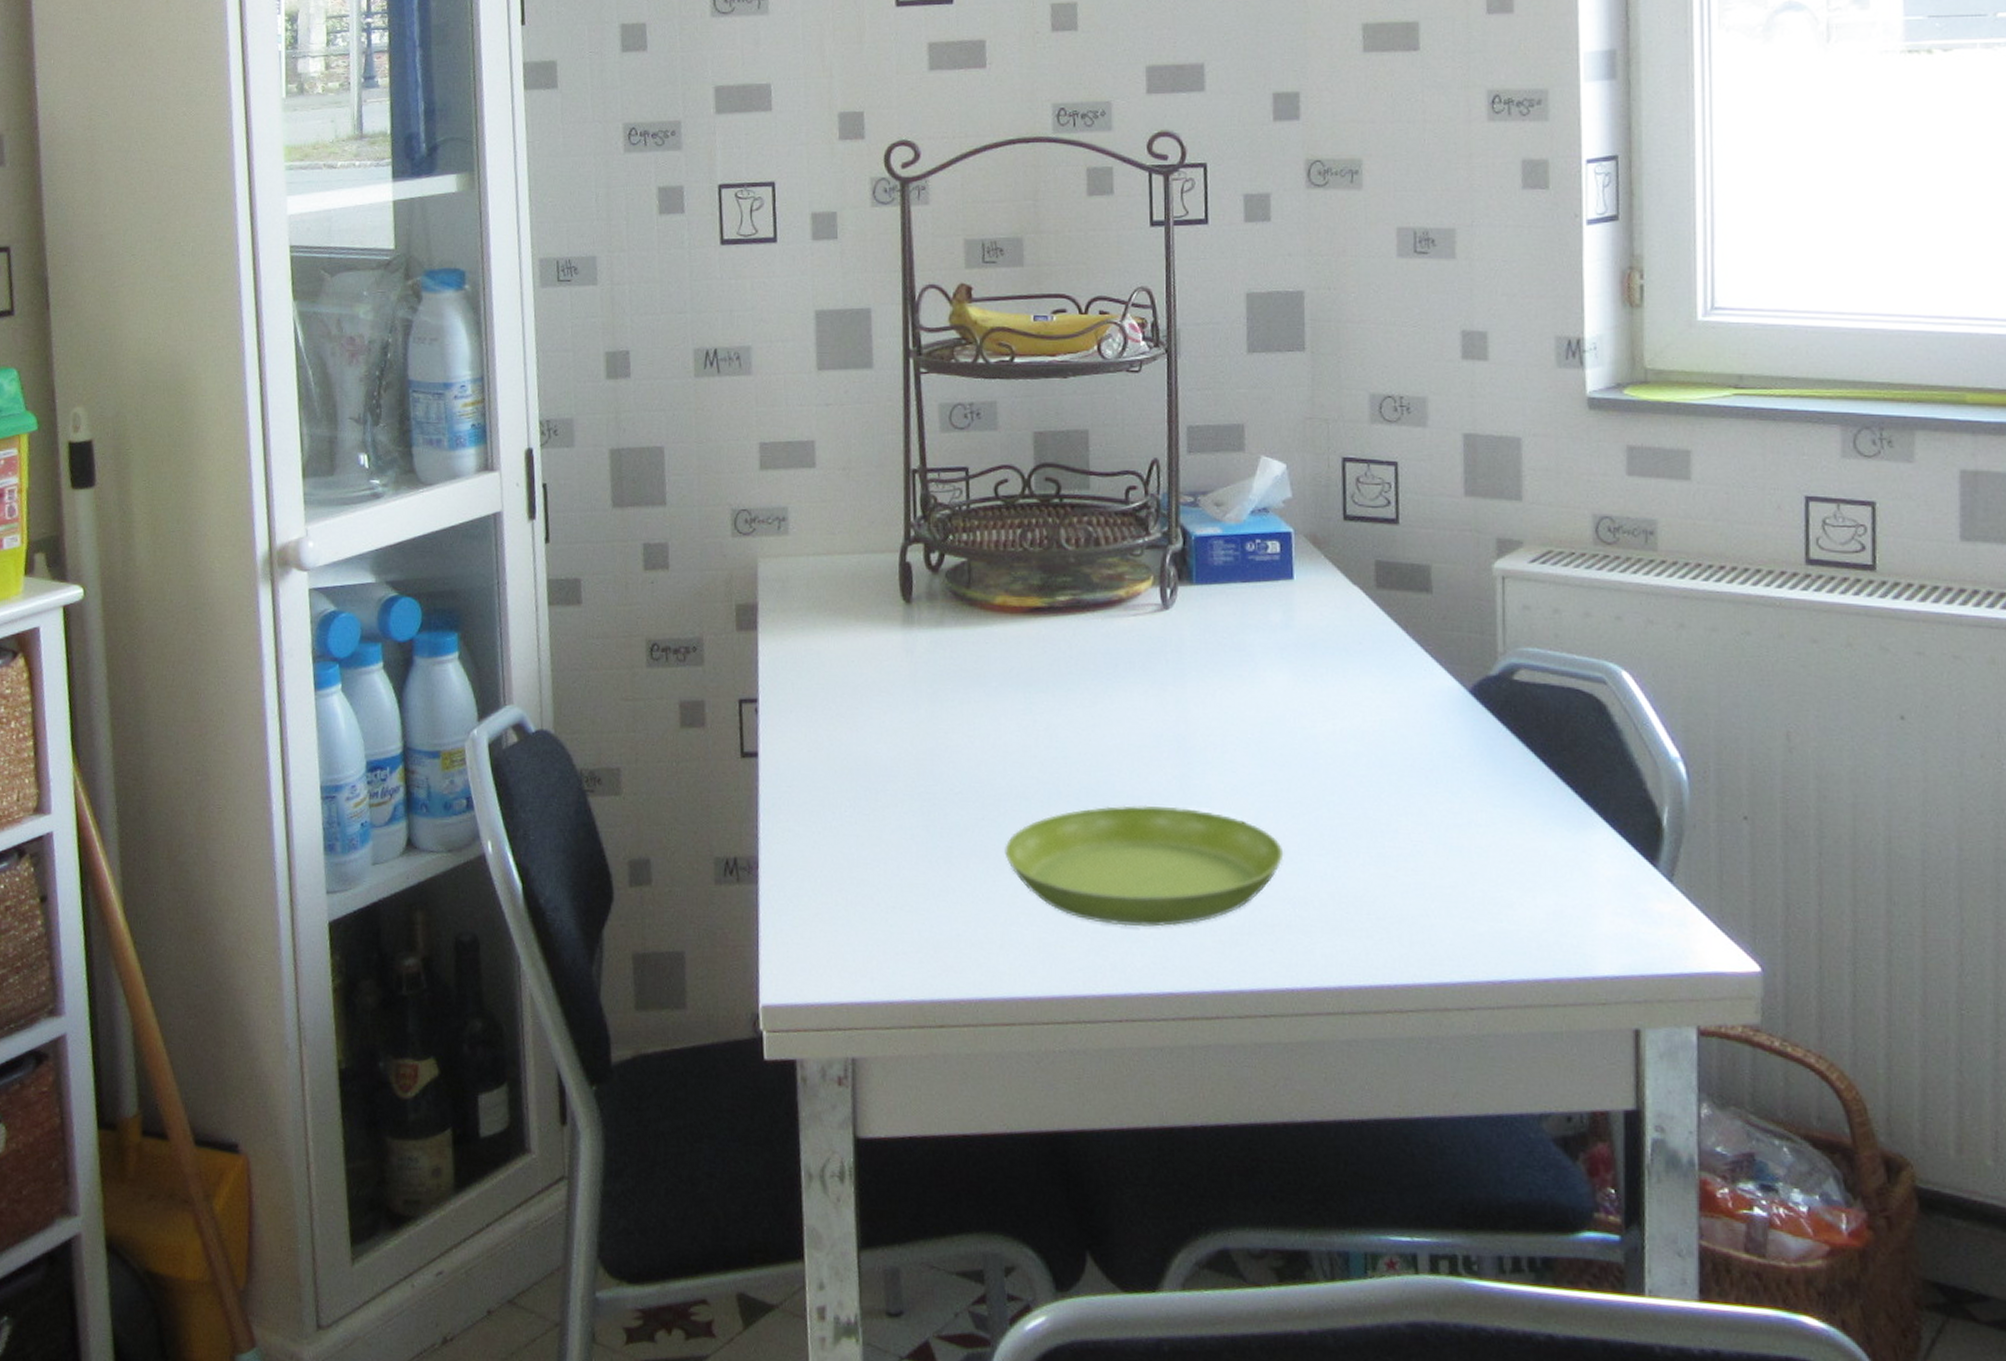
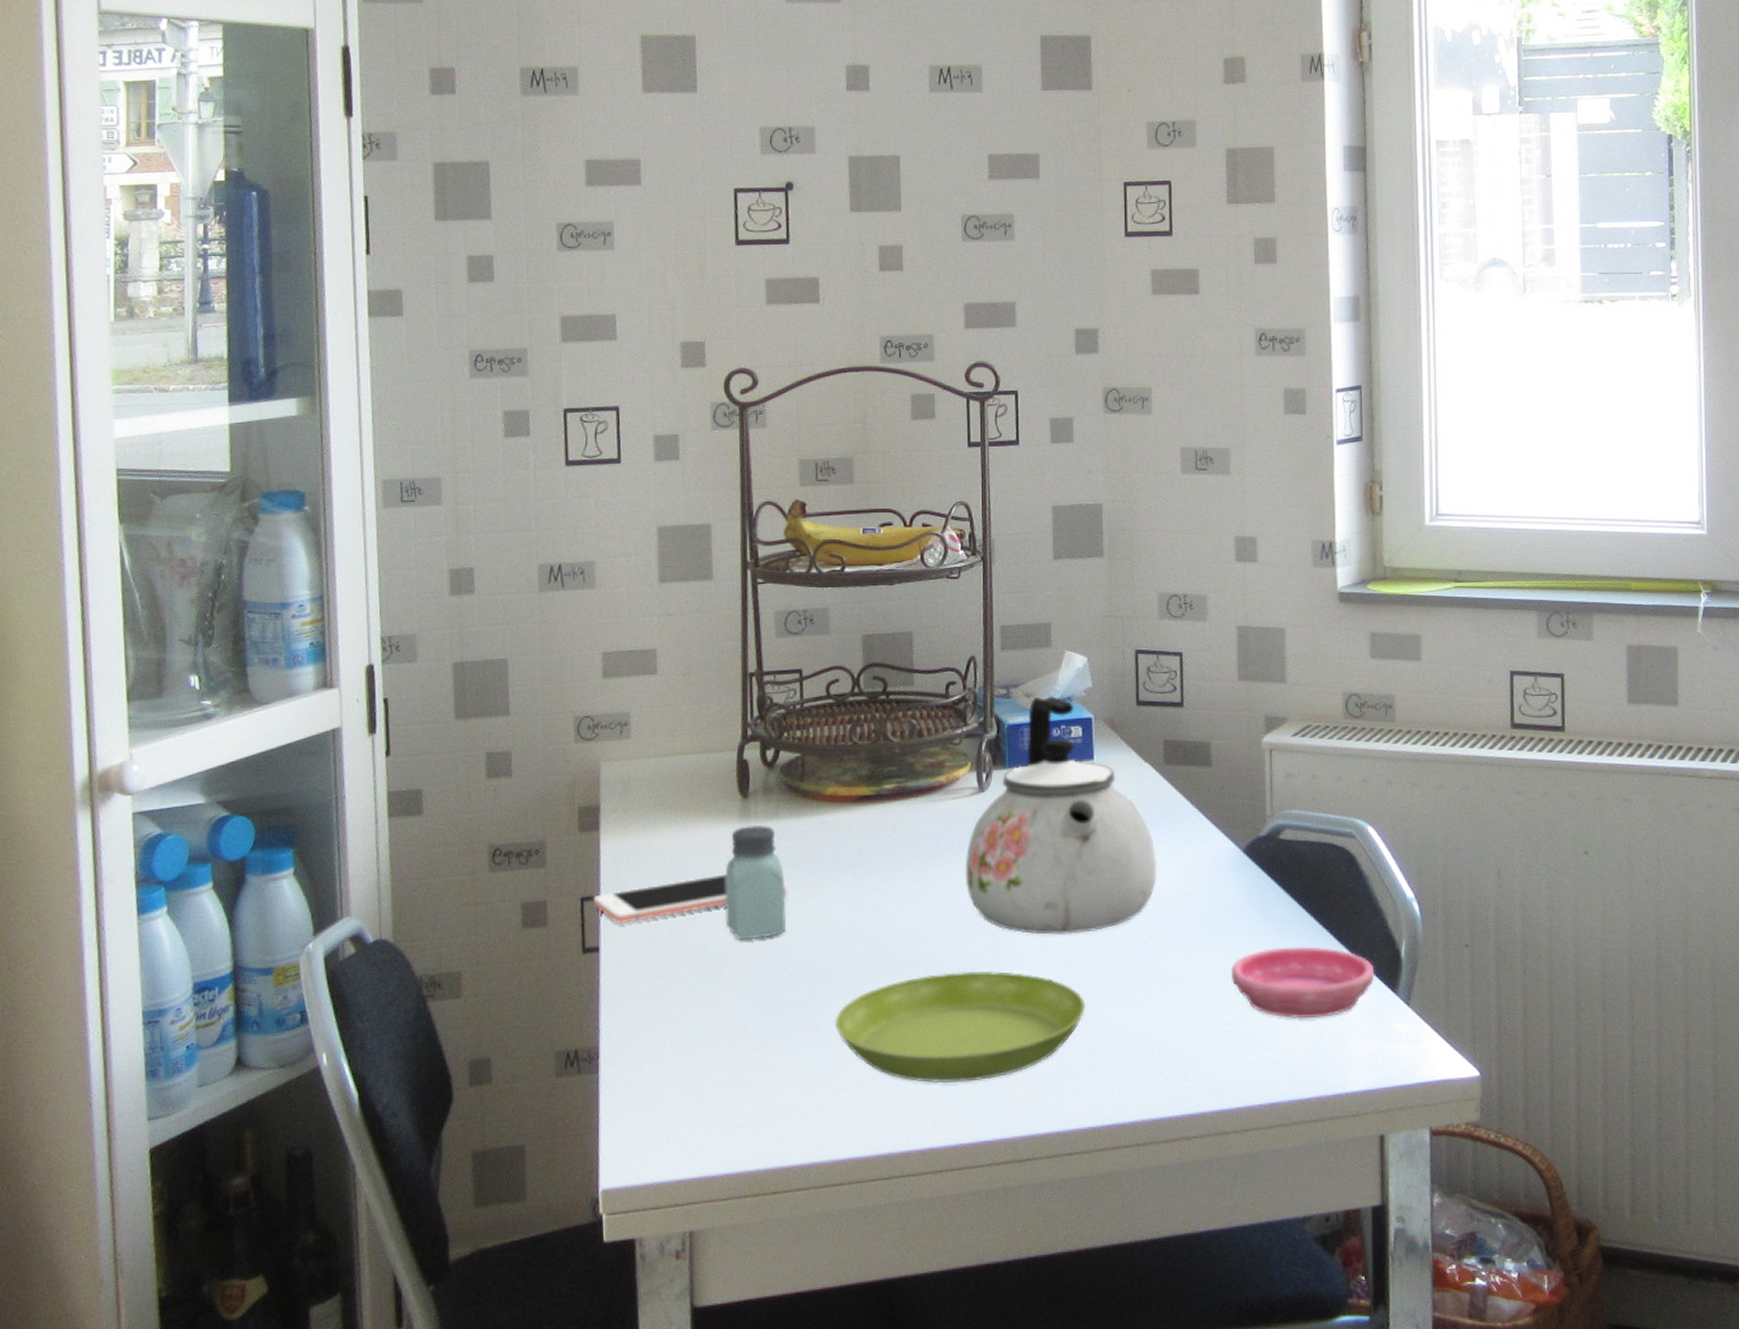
cell phone: none [751,682,953,730] -> present [593,873,787,924]
saltshaker: none [887,632,953,755] -> present [724,824,787,940]
kettle: none [1147,506,1368,773] -> present [965,696,1158,935]
saucer: none [1455,804,1628,889] -> present [1232,946,1374,1019]

